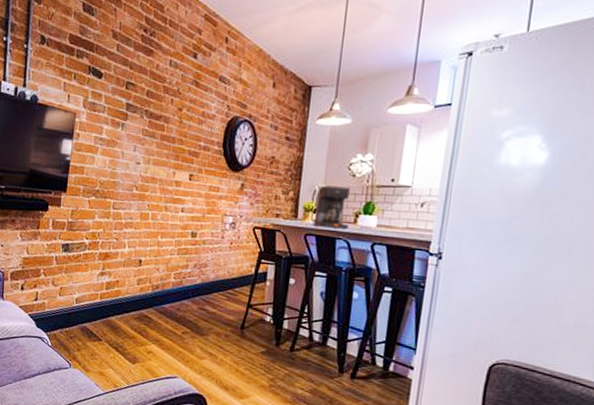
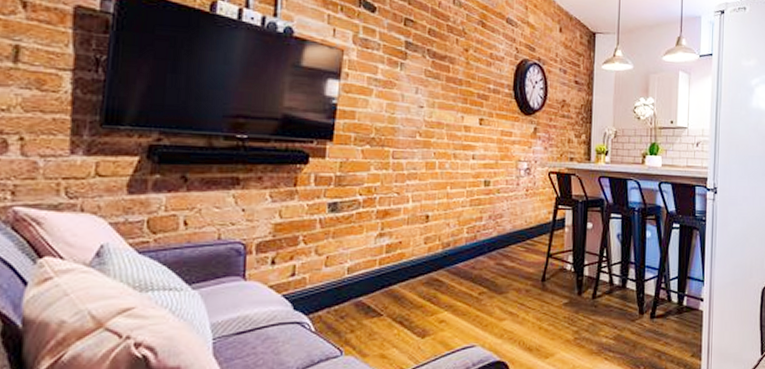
coffee maker: present [312,185,350,230] -> none [605,128,638,171]

